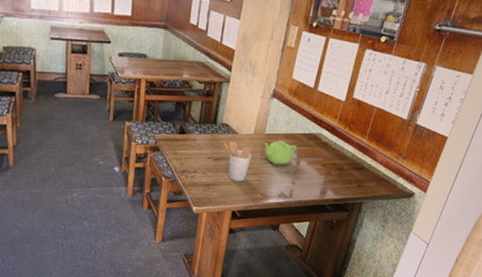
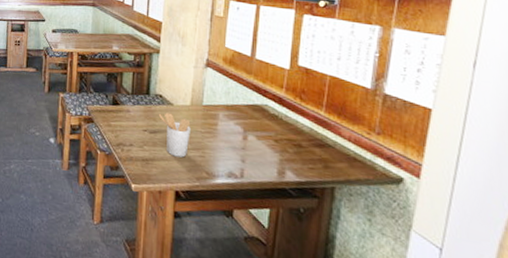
teapot: present [263,141,298,165] -> none [202,112,242,140]

